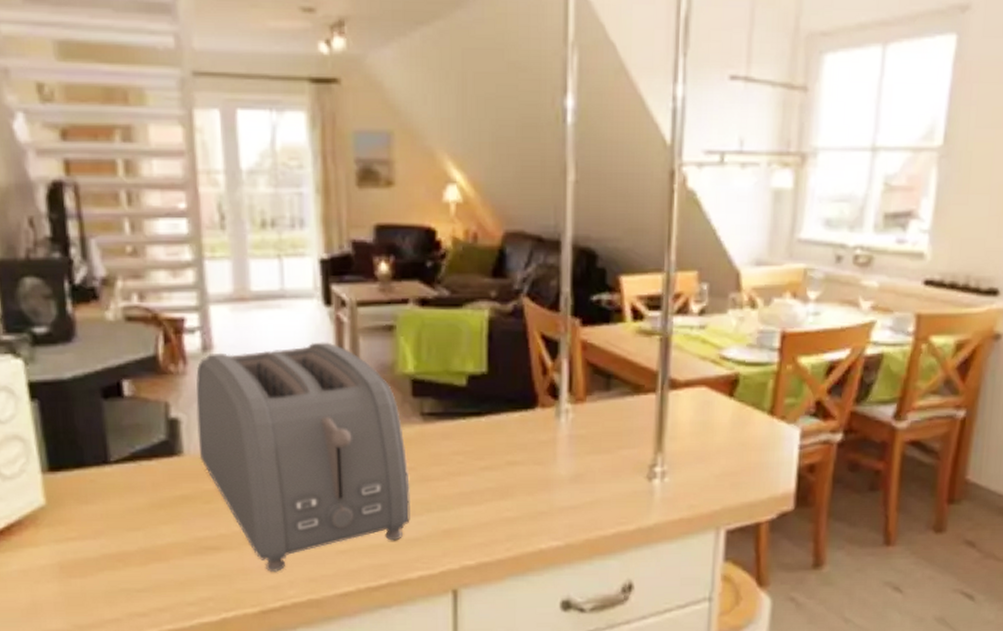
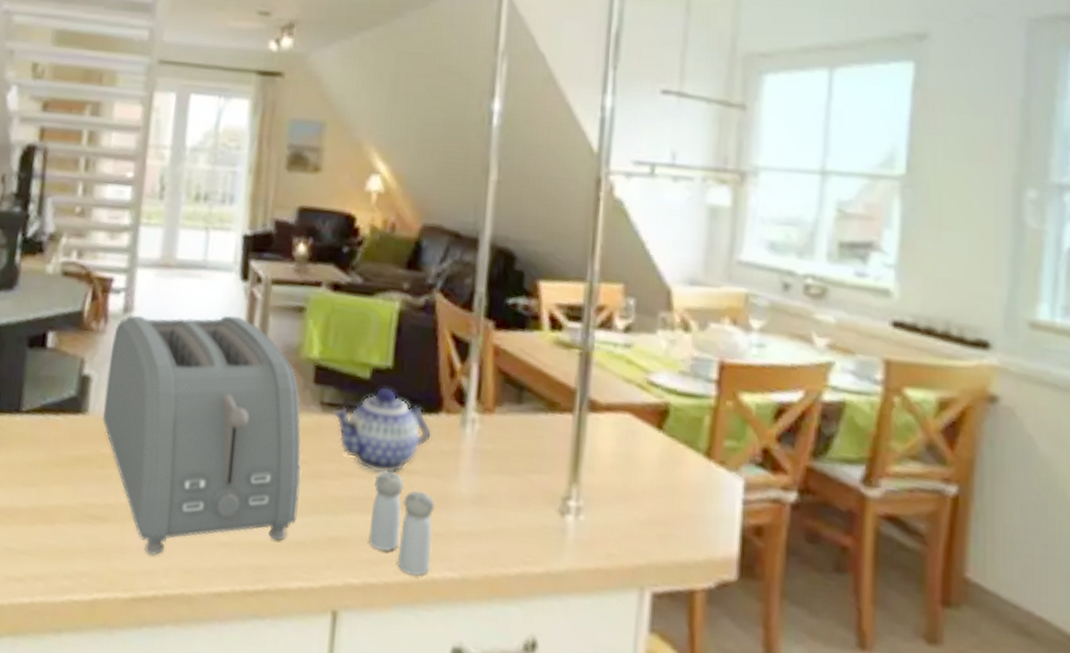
teapot: none [433,390,530,469] -> present [332,386,432,473]
salt and pepper shaker: none [479,465,538,550] -> present [368,471,435,577]

